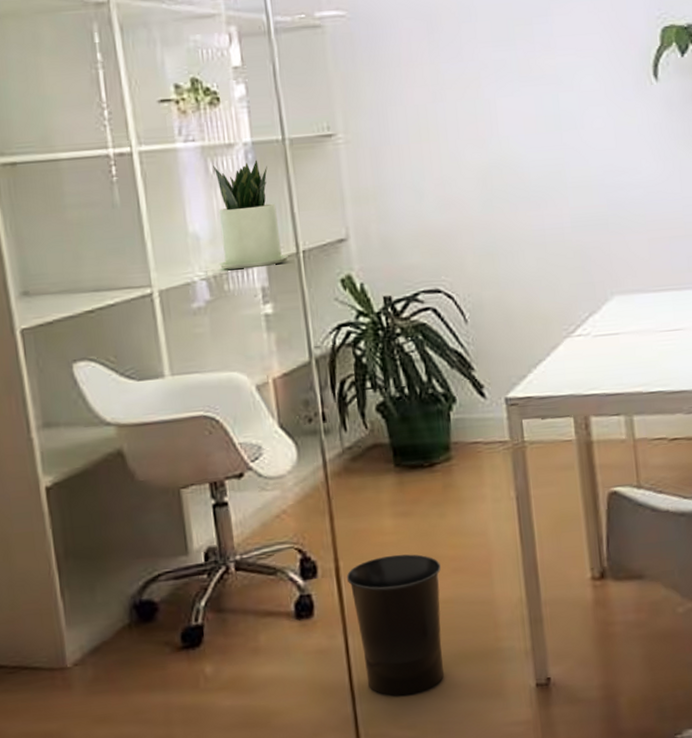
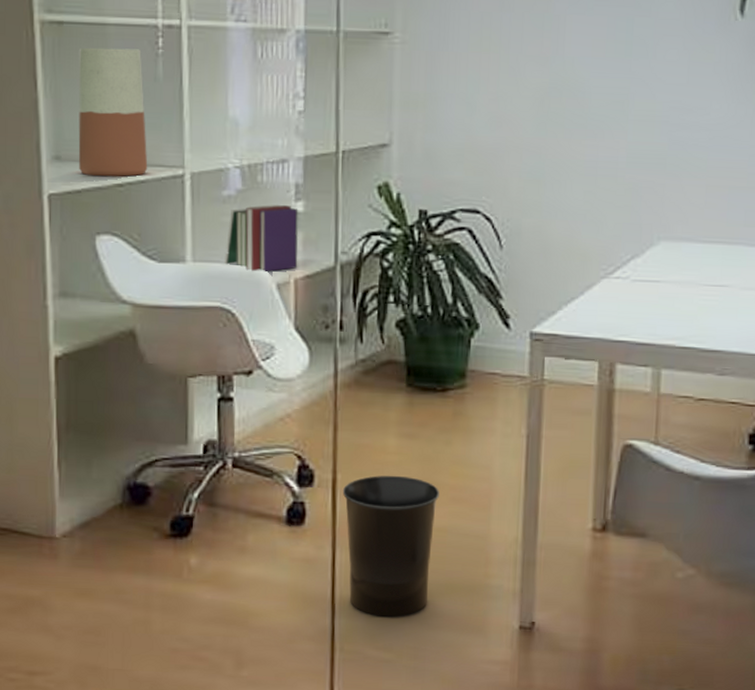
vase: none [34,179,116,306] -> present [78,48,148,177]
books: none [201,309,274,378] -> present [224,204,298,272]
planter: present [213,159,288,270] -> none [255,49,327,163]

